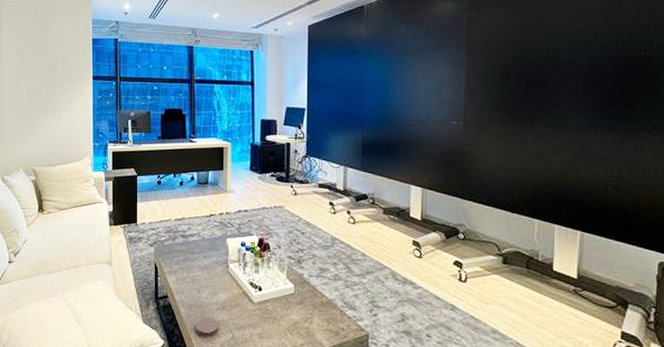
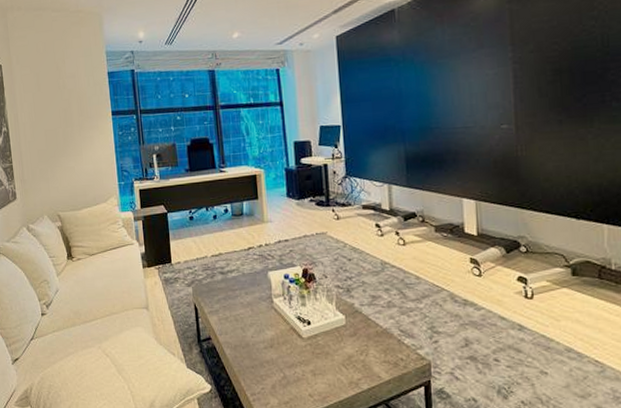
coaster: present [196,317,218,336] -> none [243,357,268,377]

